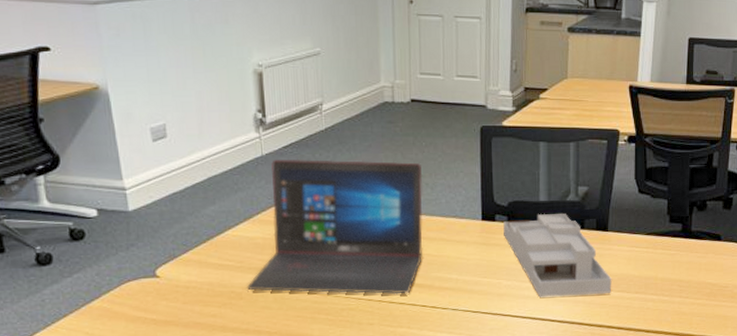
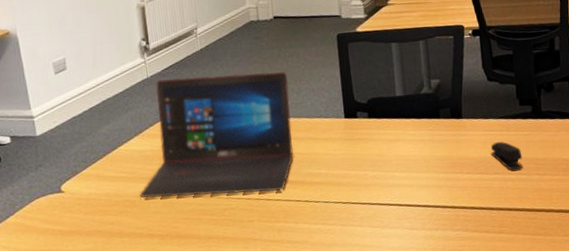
desk organizer: present [503,213,612,297] -> none [365,105,471,185]
stapler: none [634,259,667,291] -> present [491,141,523,171]

